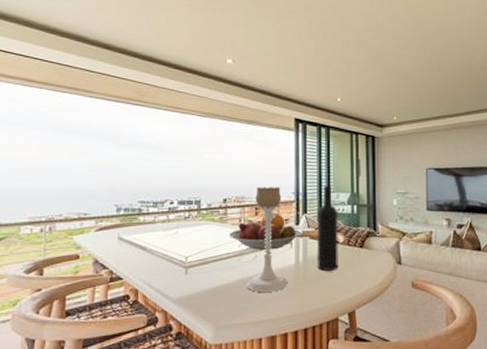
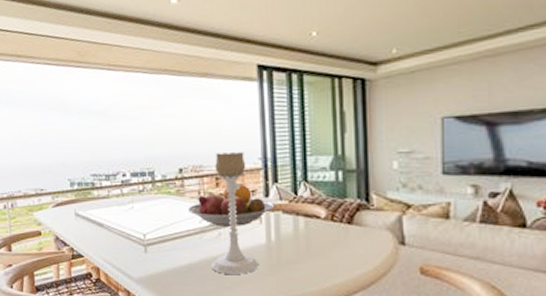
wine bottle: present [317,186,338,271] -> none [291,148,320,251]

